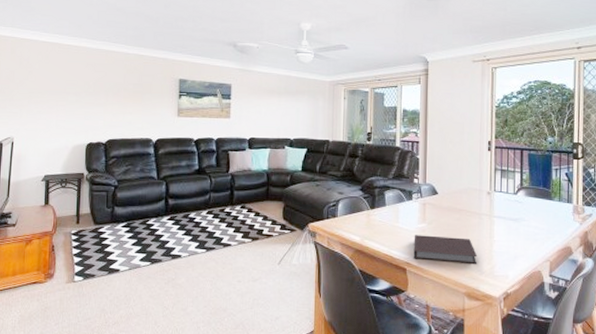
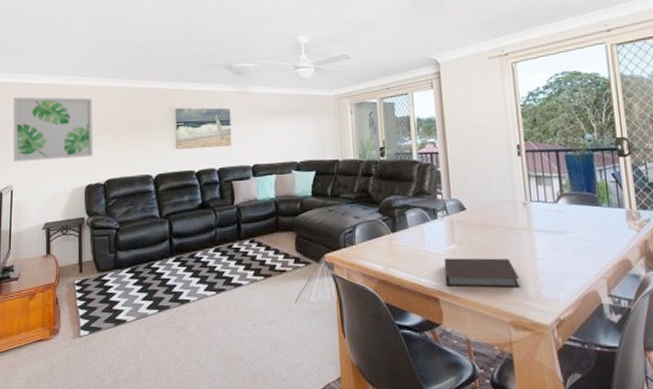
wall art: none [16,53,98,117] -> present [13,97,94,162]

